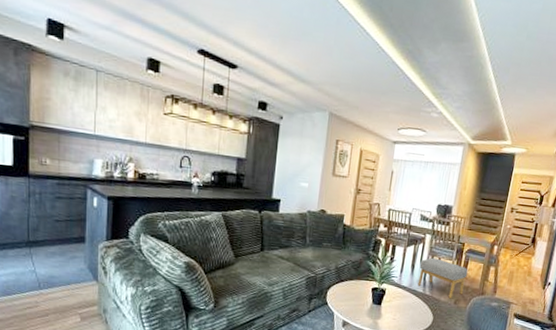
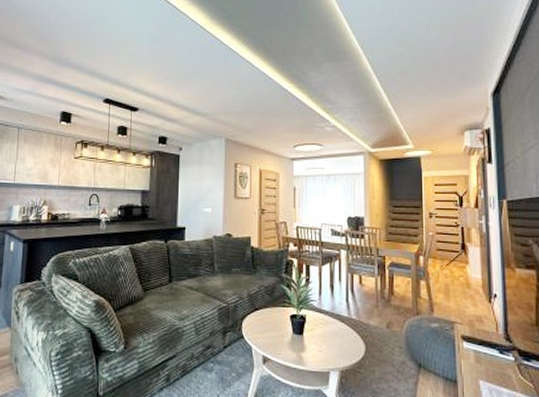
footstool: present [417,258,468,299] -> none [339,275,395,322]

